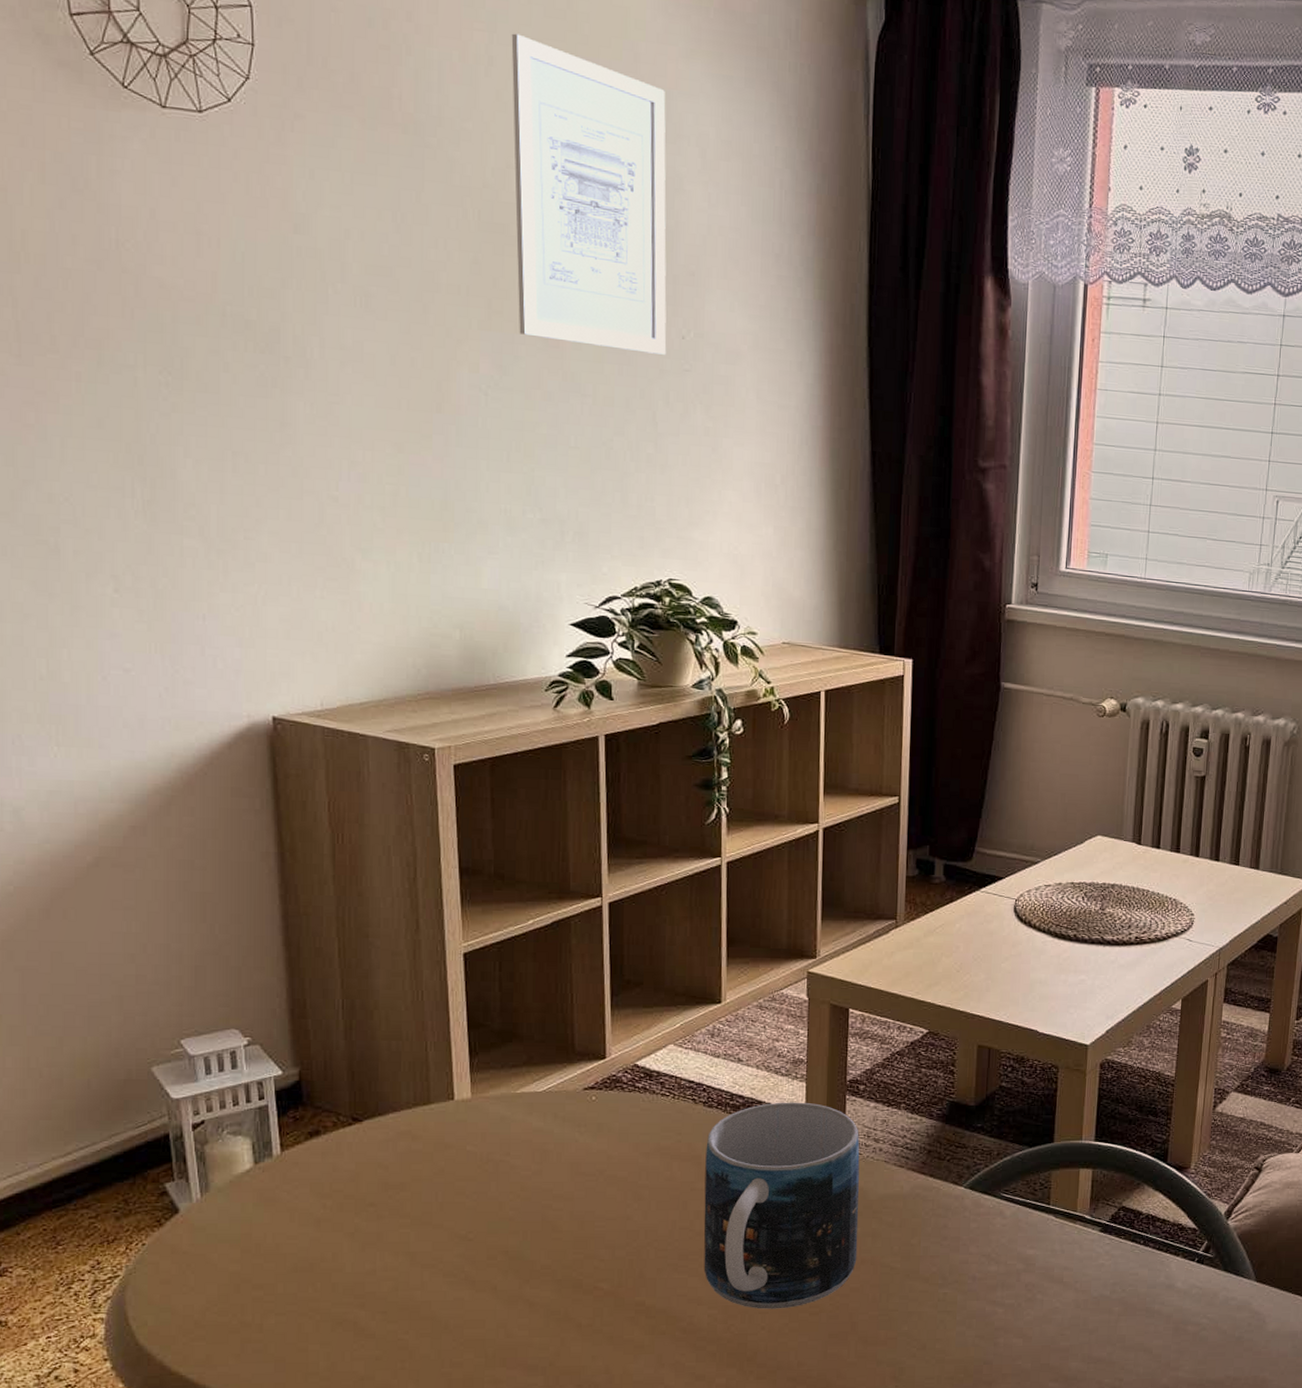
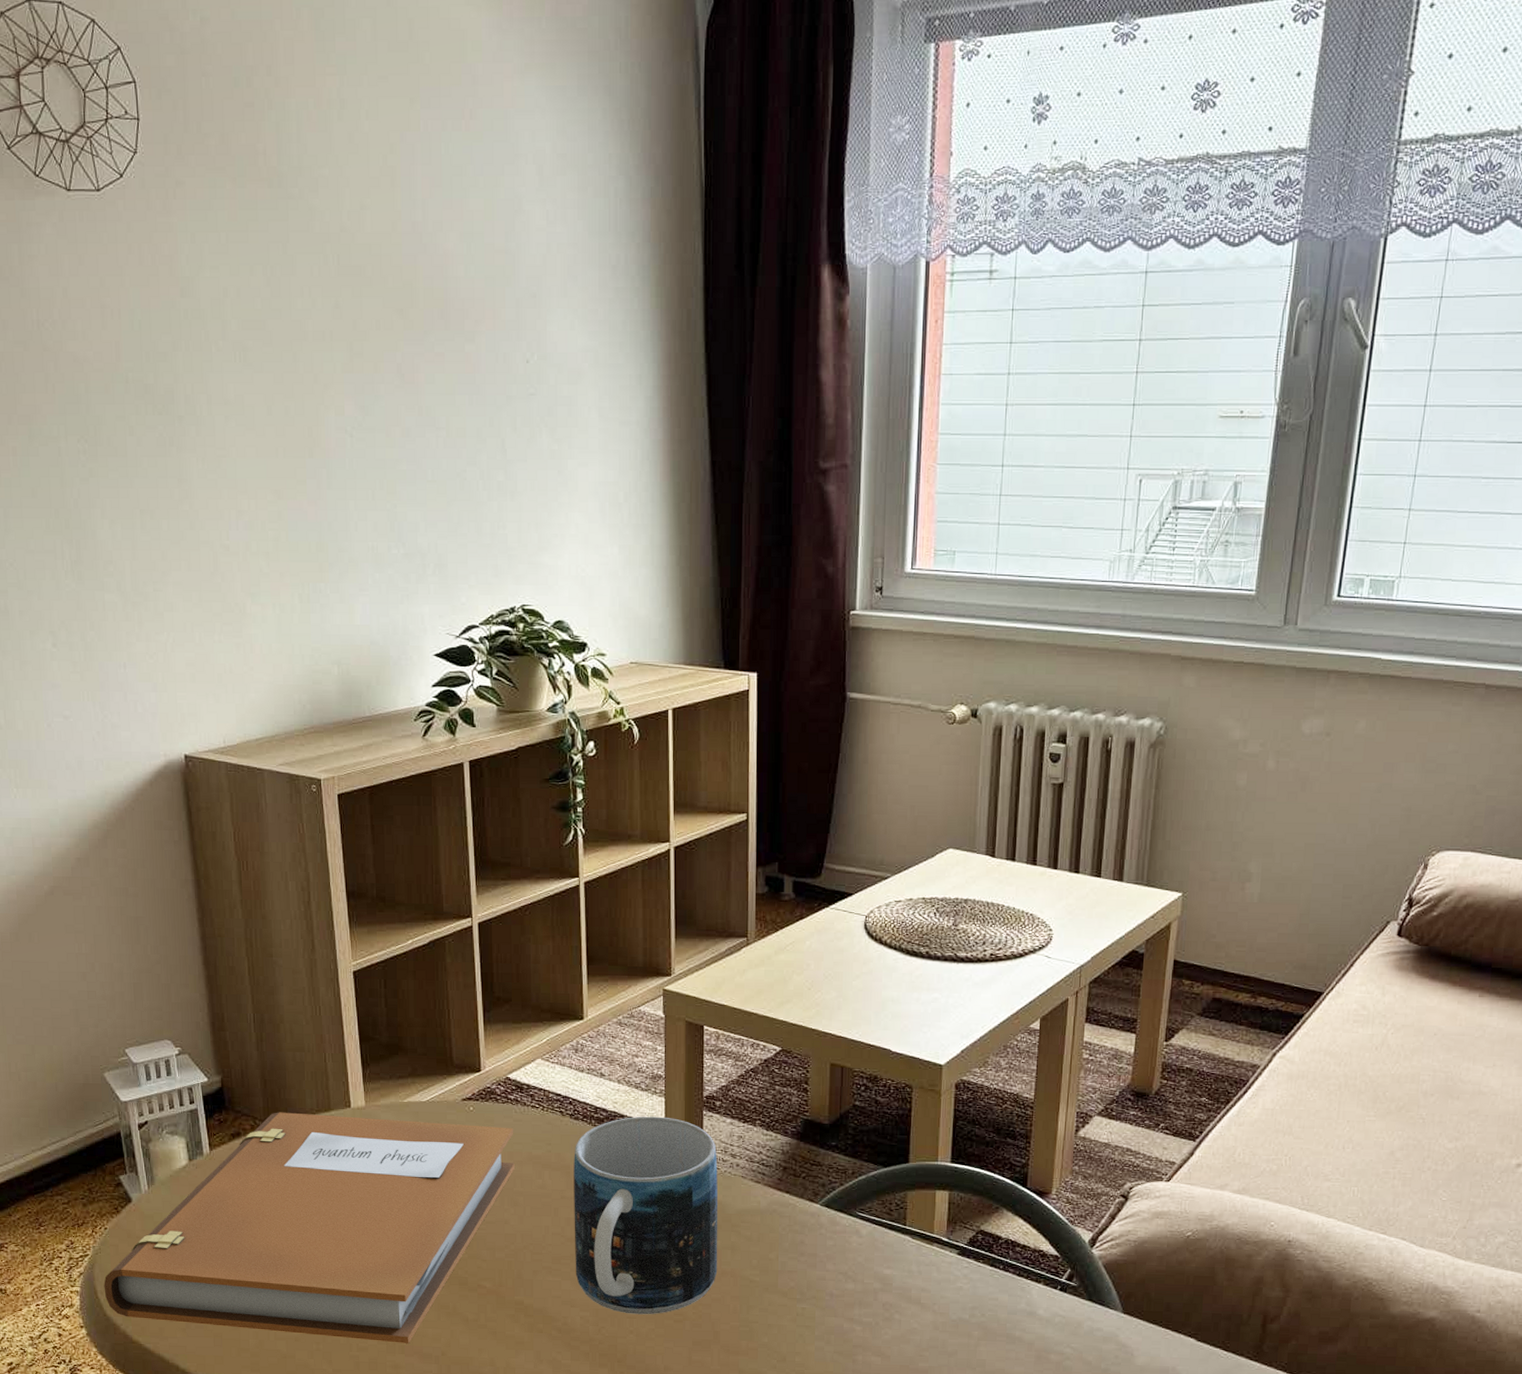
notebook: none [137,1107,640,1355] -> present [104,1112,515,1343]
wall art: present [511,33,667,355] -> none [360,73,513,381]

